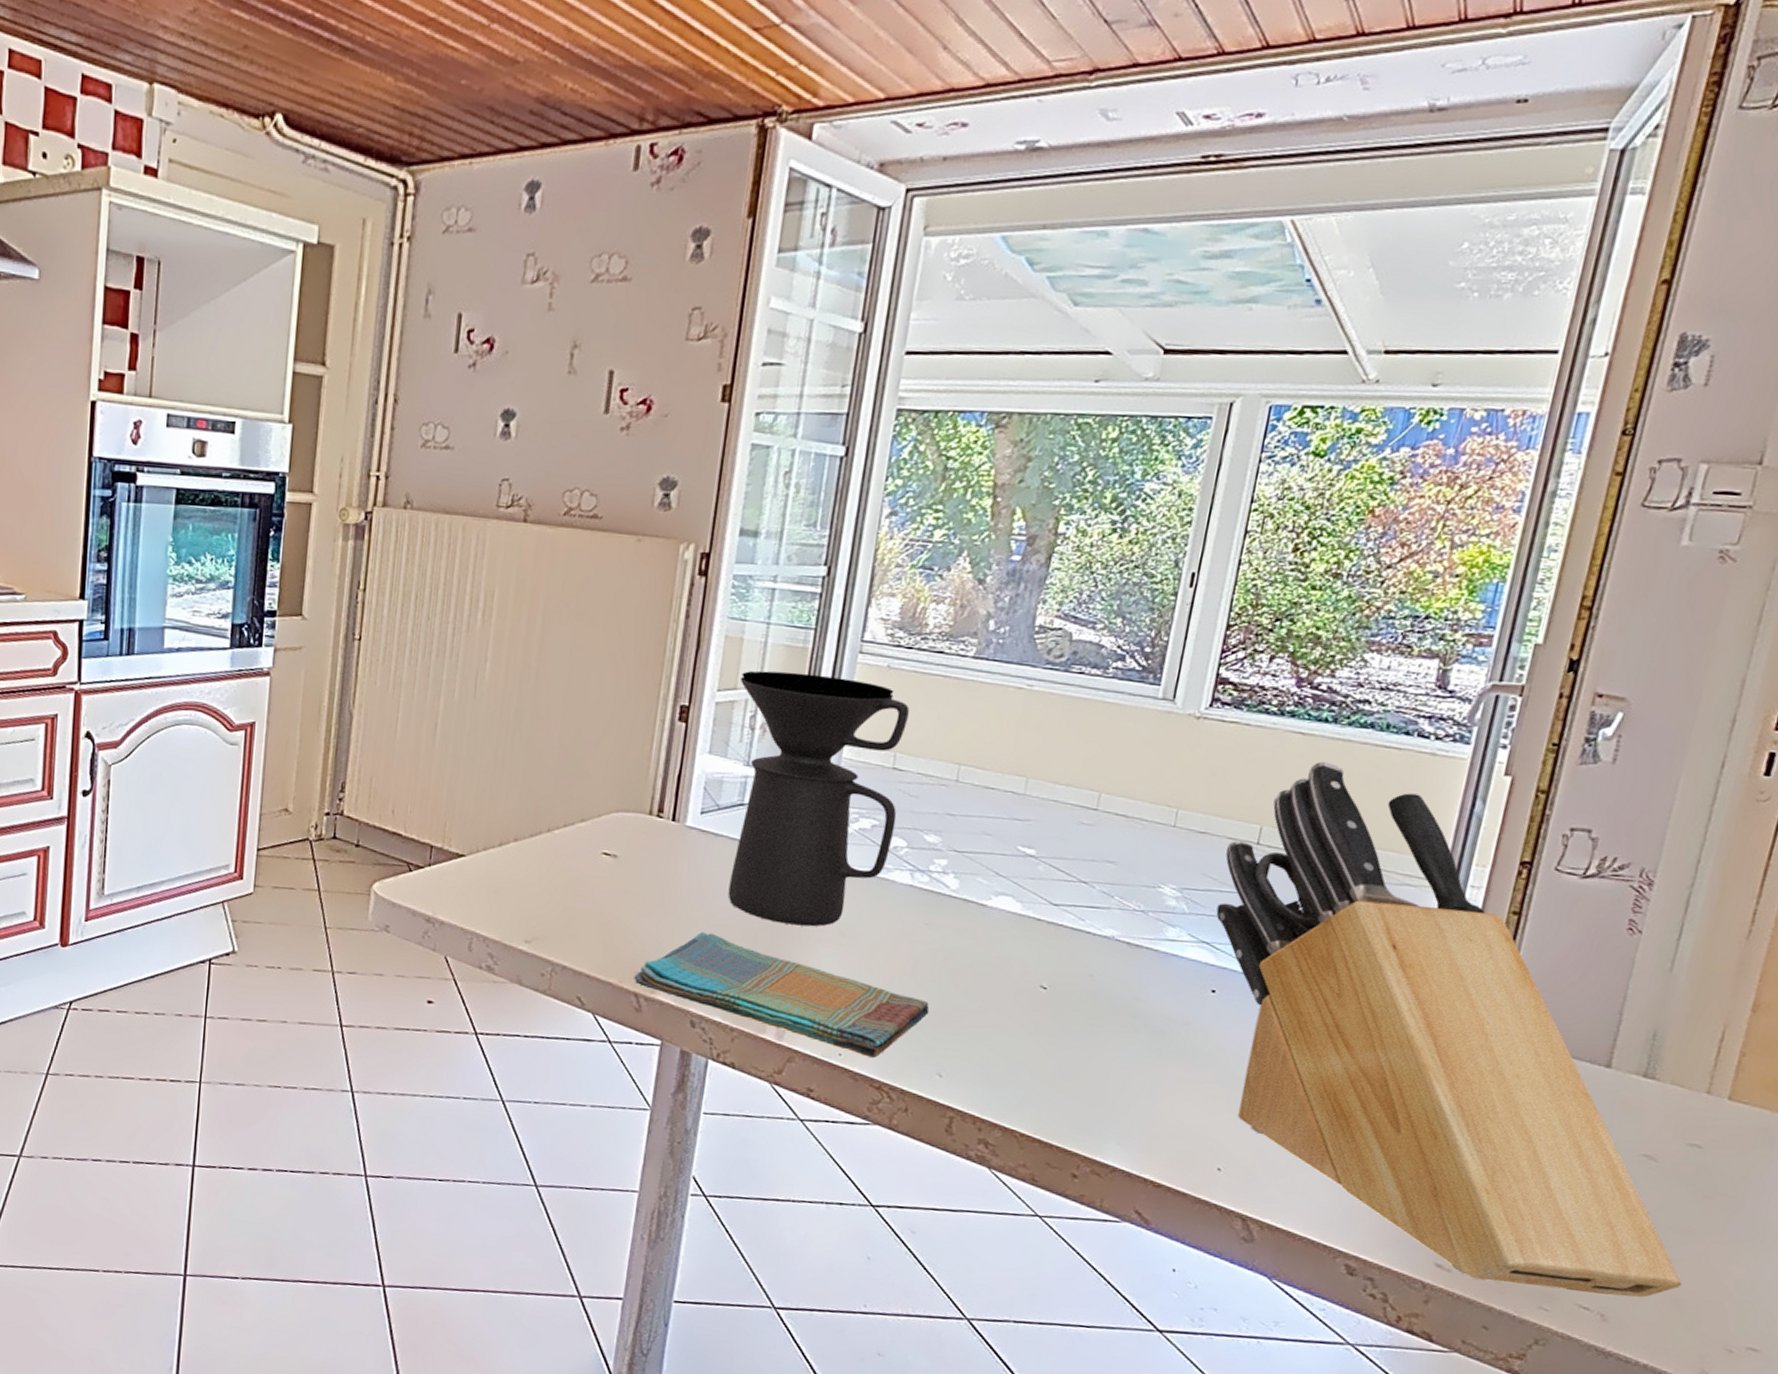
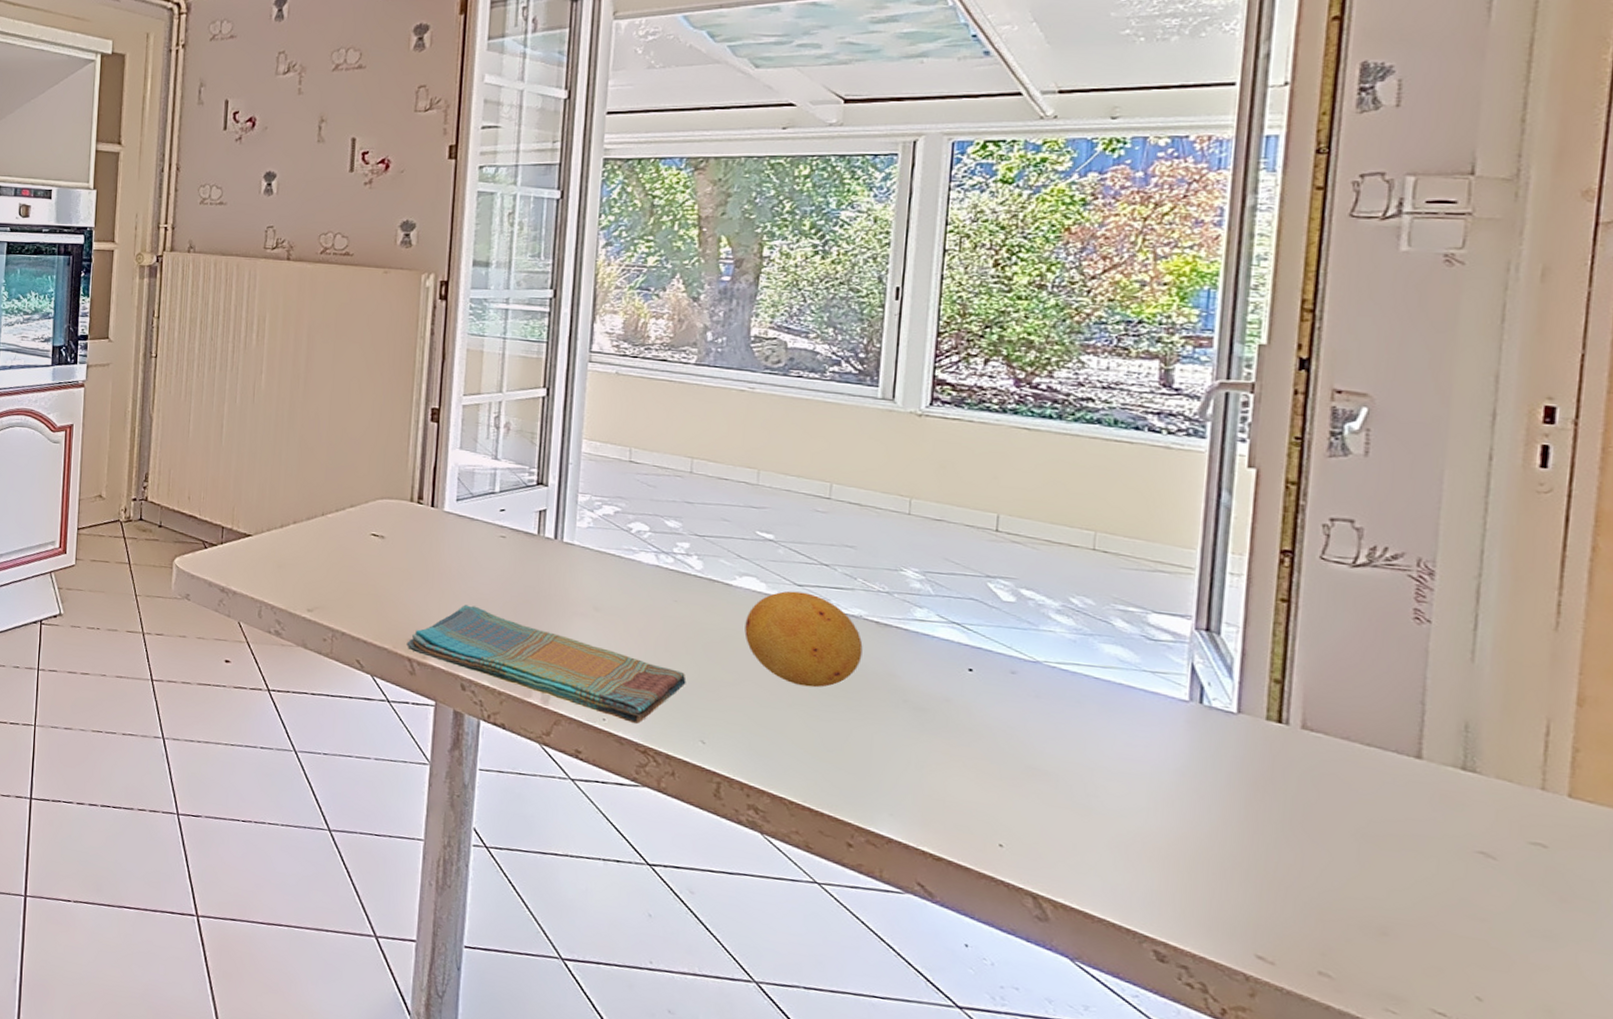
coffee maker: present [728,670,909,927] -> none [482,378,640,602]
fruit: none [994,911,1112,1014] -> present [744,591,863,688]
knife block: present [1216,761,1682,1298] -> none [963,454,1553,1007]

